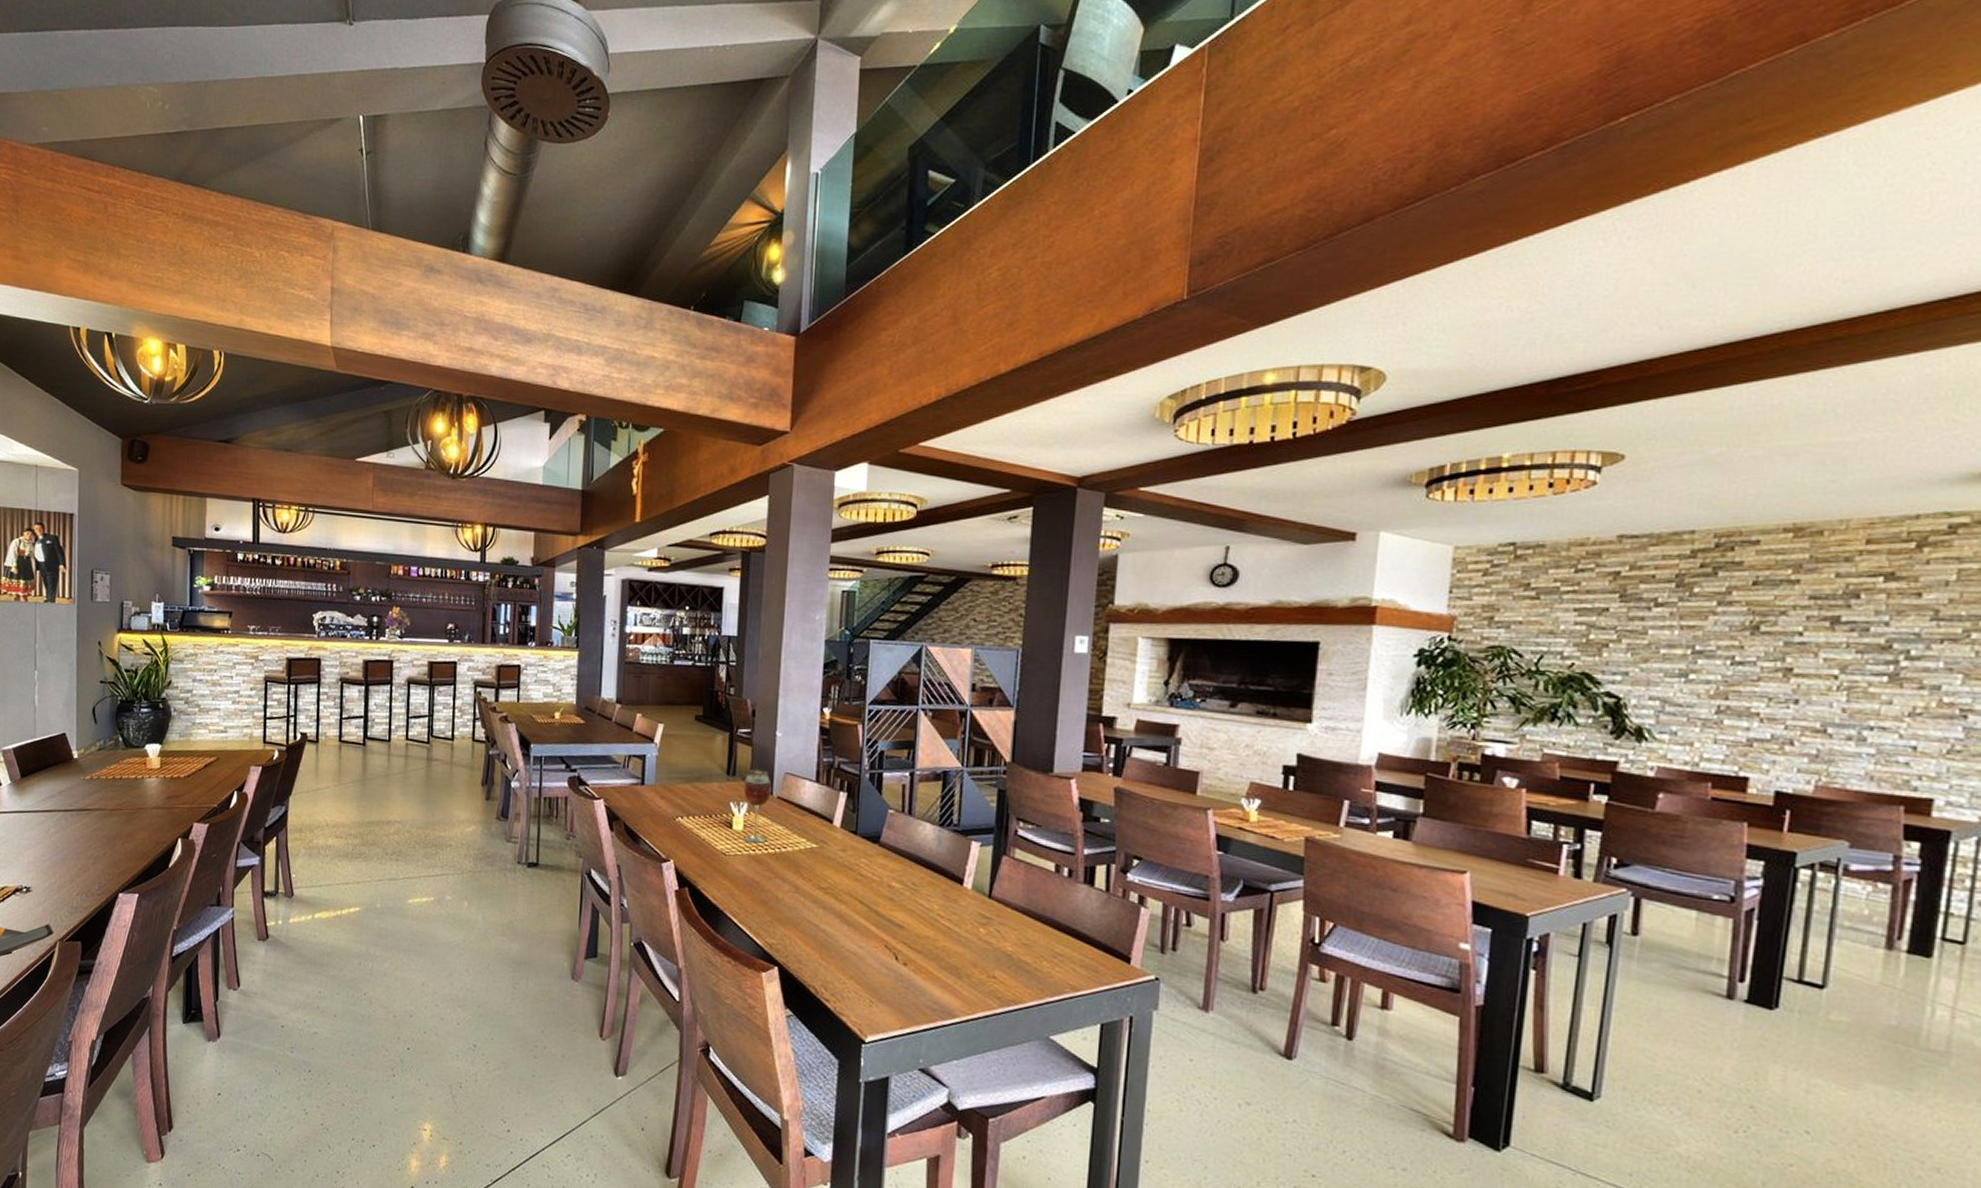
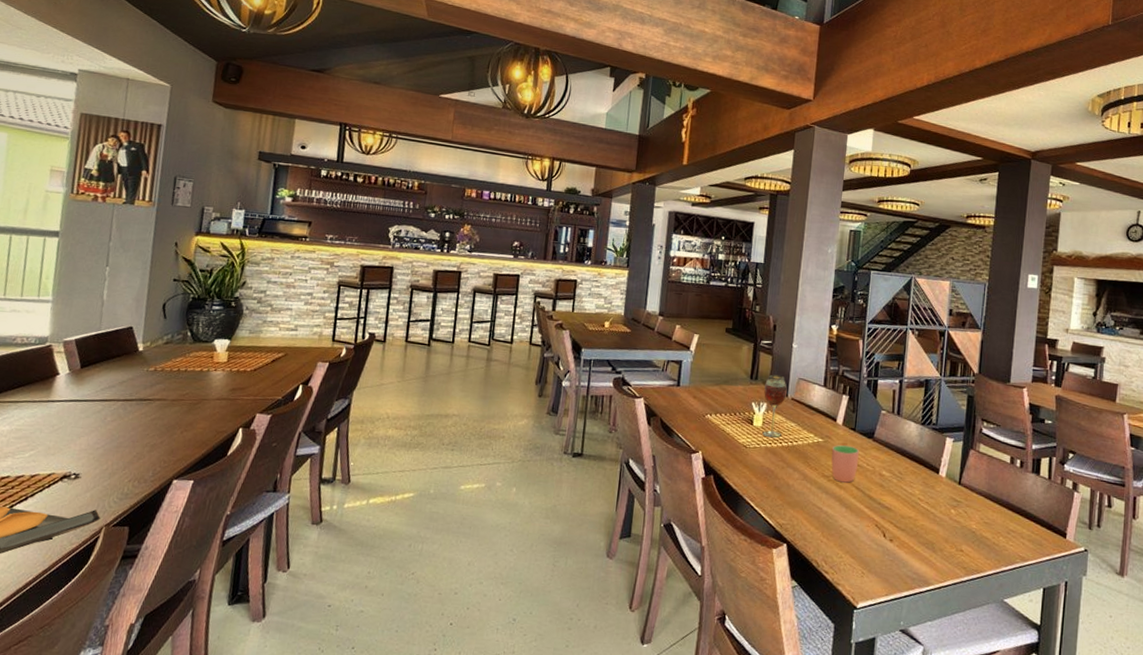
cup: none [828,851,863,896] -> present [831,445,860,483]

